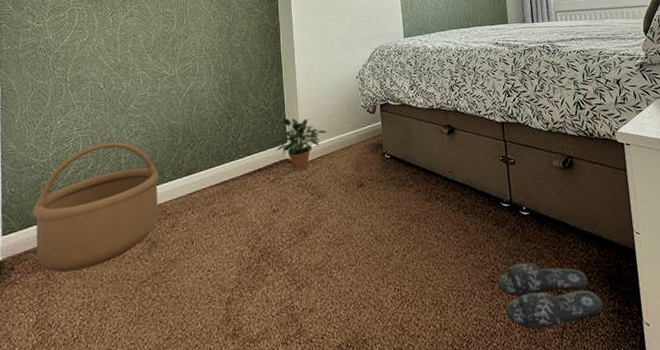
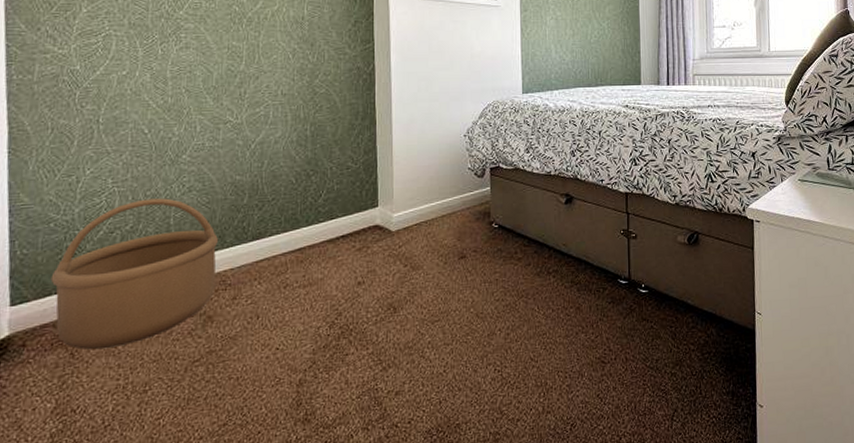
potted plant: present [274,118,327,172] -> none [363,179,426,240]
slippers: present [498,263,604,329] -> none [609,343,718,412]

